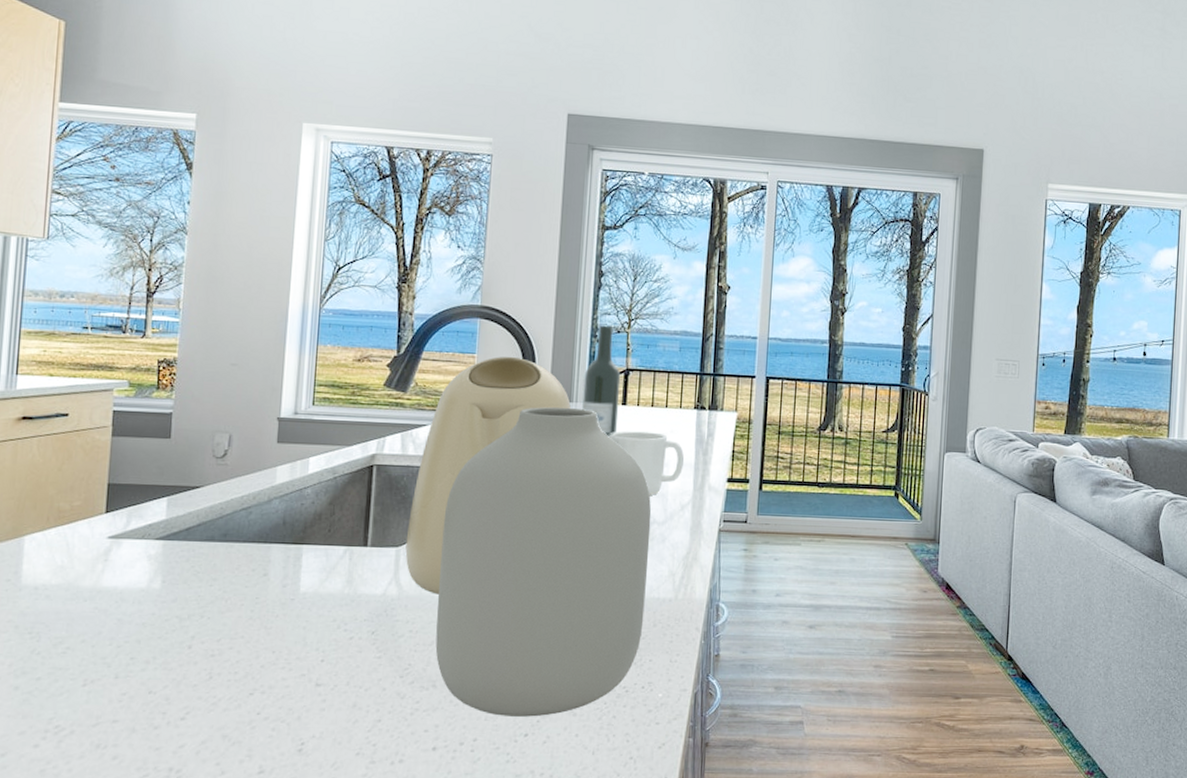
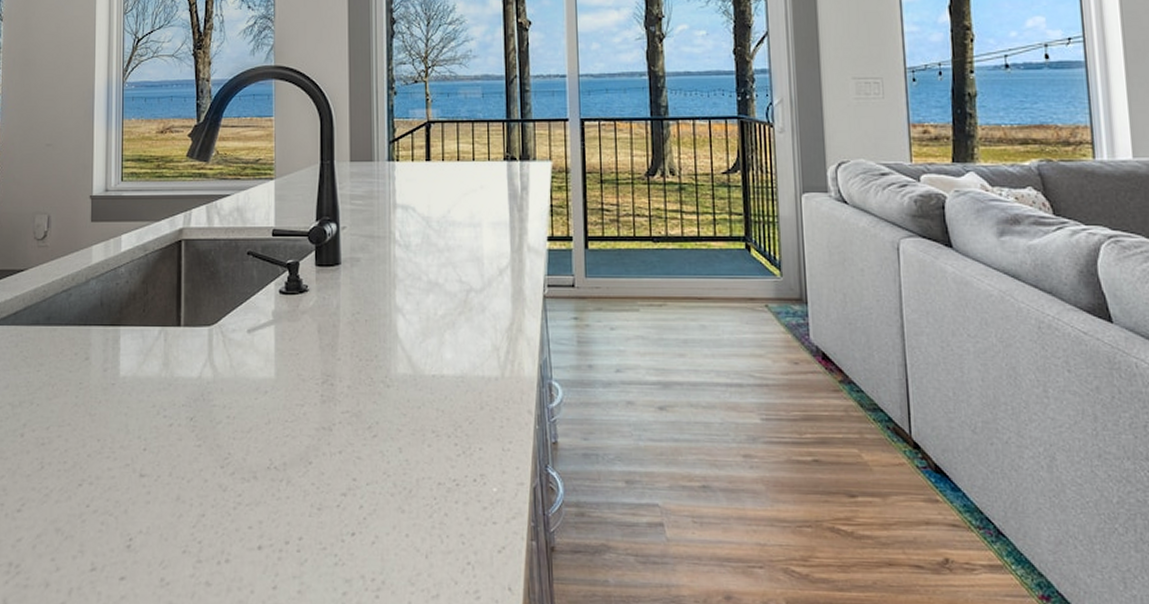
kettle: present [405,356,571,595] -> none [217,116,372,377]
vase: present [435,407,652,717] -> none [253,167,469,514]
wine bottle: present [582,325,621,438] -> none [384,75,423,198]
mug: present [609,431,685,495] -> none [415,189,498,260]

